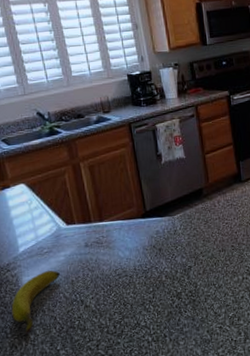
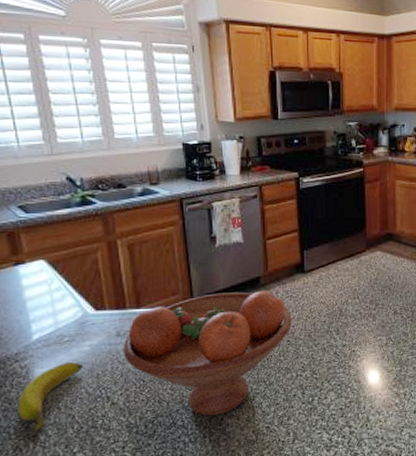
fruit bowl: none [91,200,235,317] -> present [122,290,292,416]

